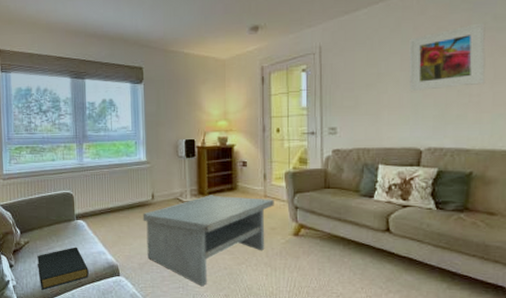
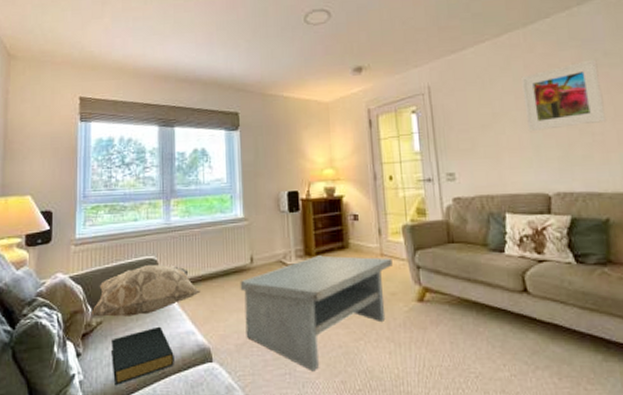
decorative pillow: none [19,198,110,238] -> present [91,264,201,317]

